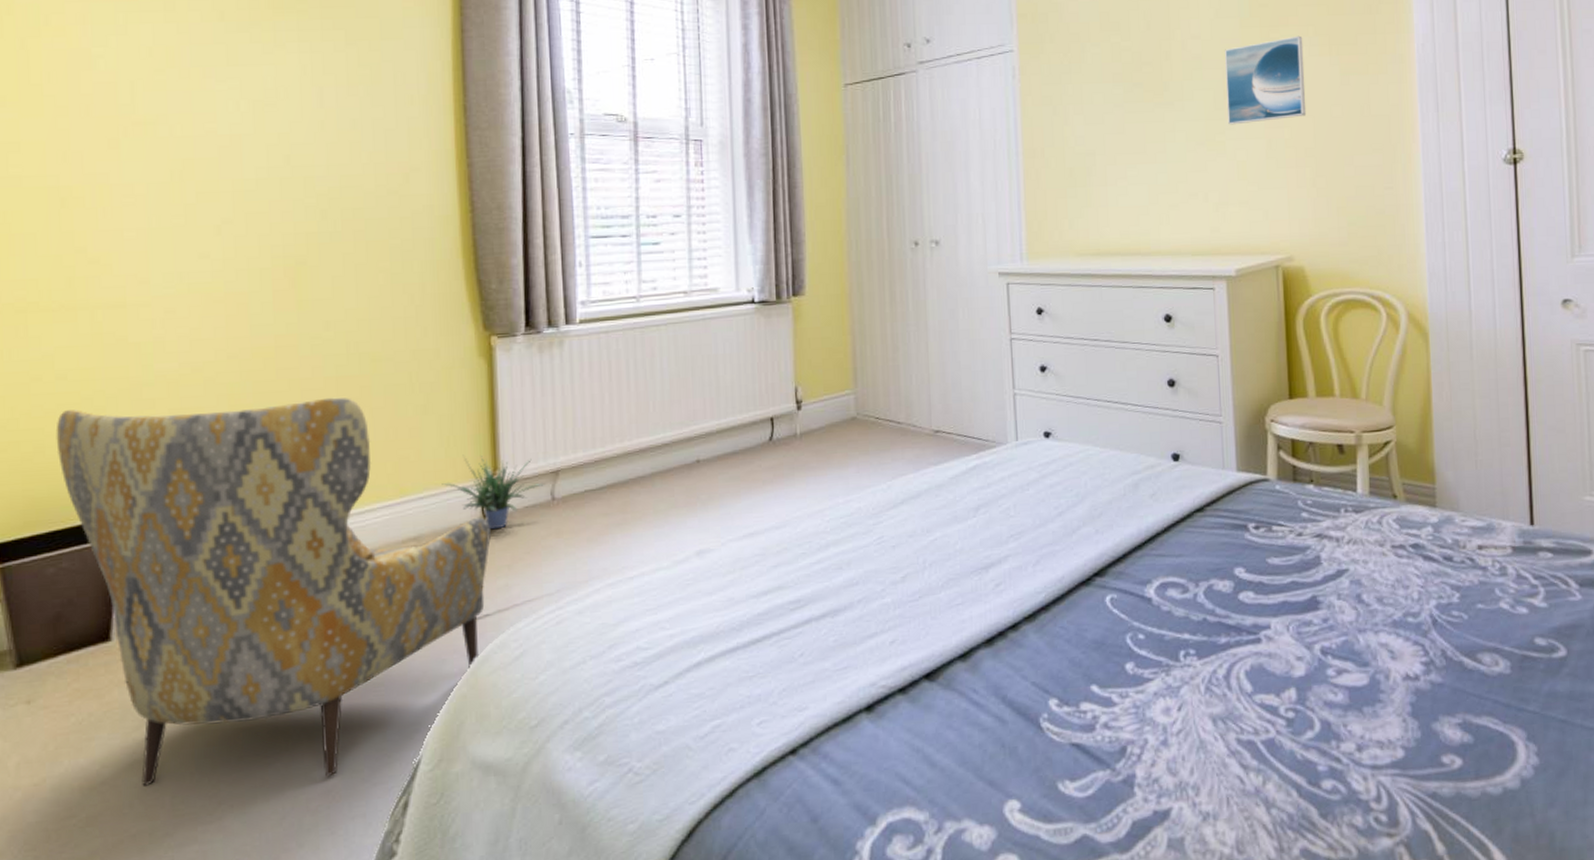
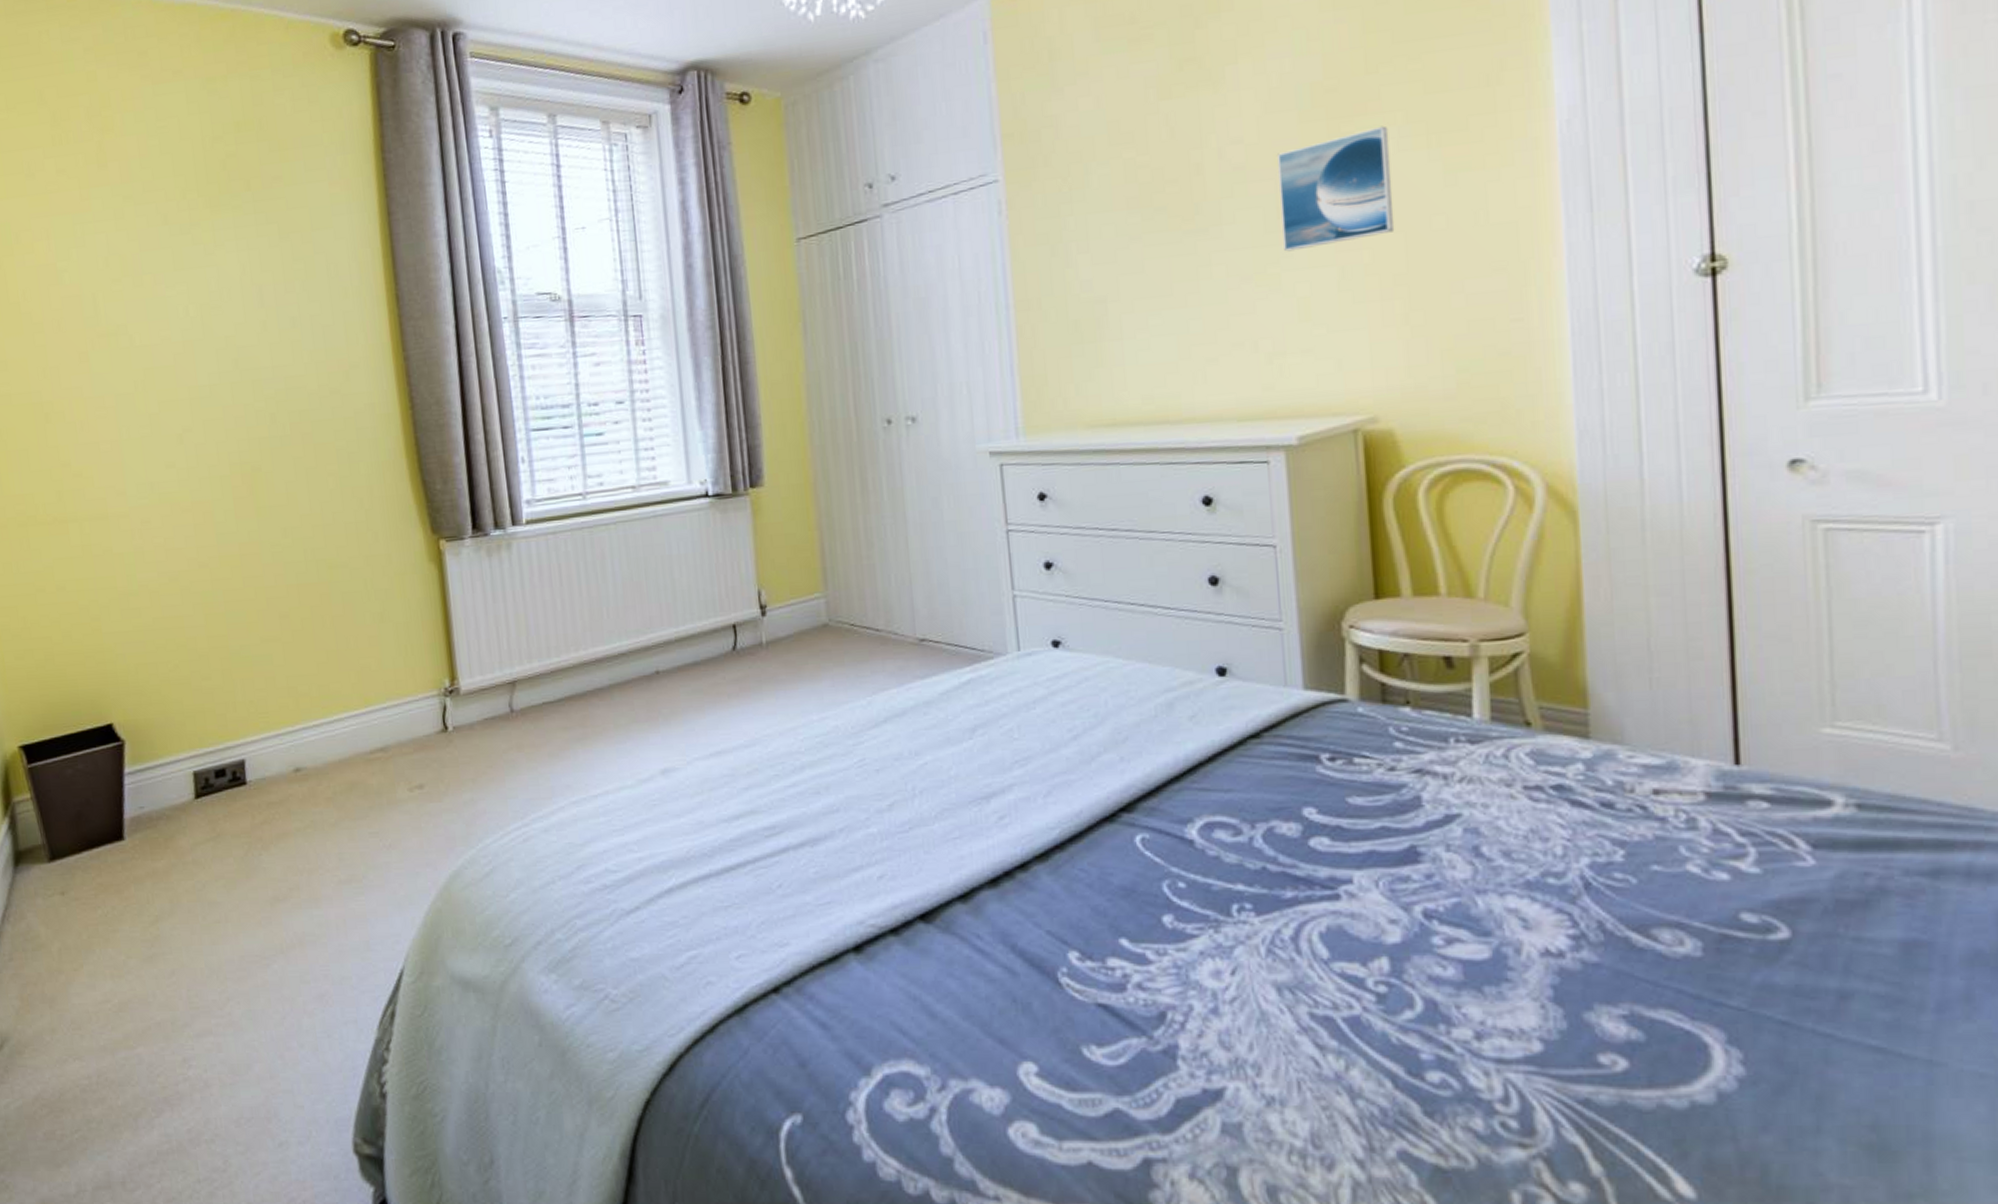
armchair: present [55,397,491,786] -> none [61,605,454,982]
potted plant: present [442,454,546,530] -> none [403,664,503,742]

